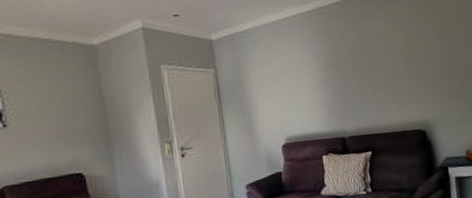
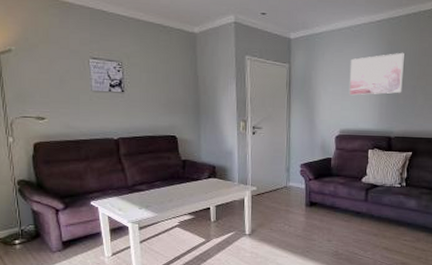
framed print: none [284,42,347,97] -> present [349,52,404,96]

